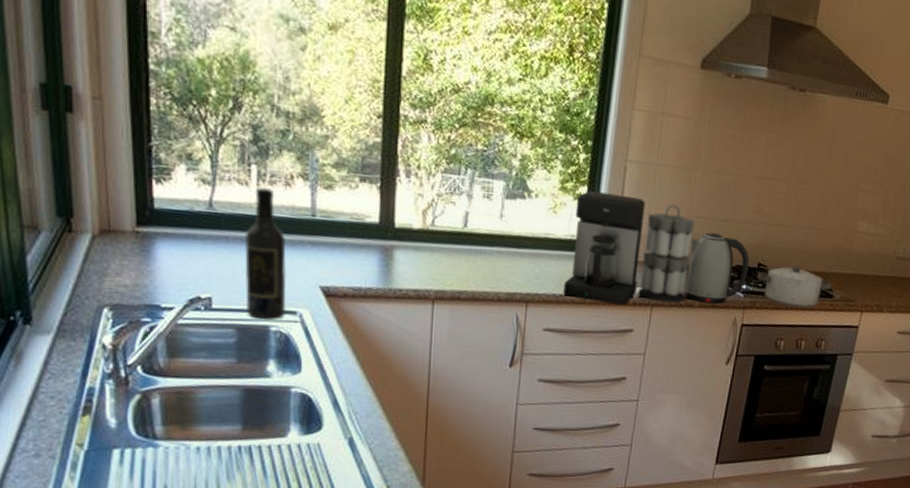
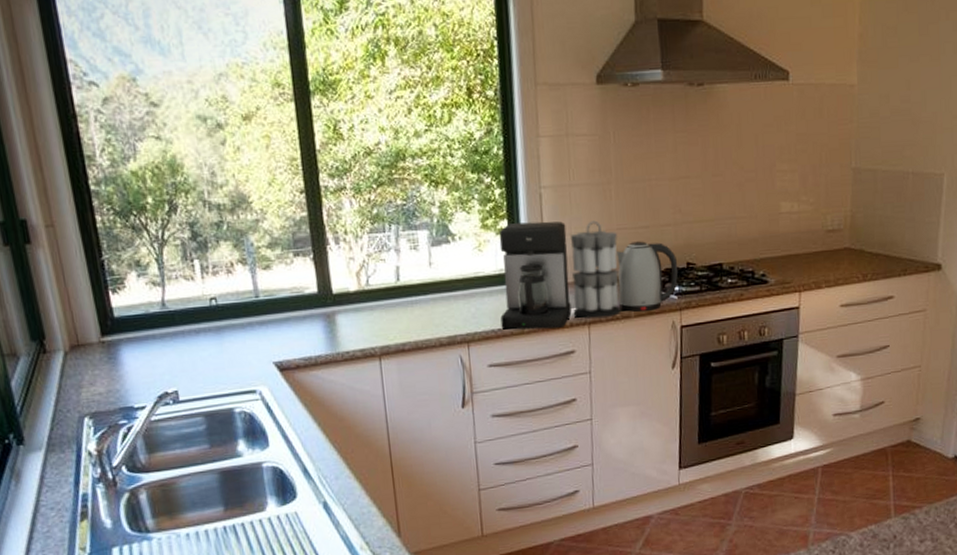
wine bottle: present [244,186,287,319] -> none [198,278,247,403]
cooking pot: present [757,266,832,309] -> none [688,258,765,301]

